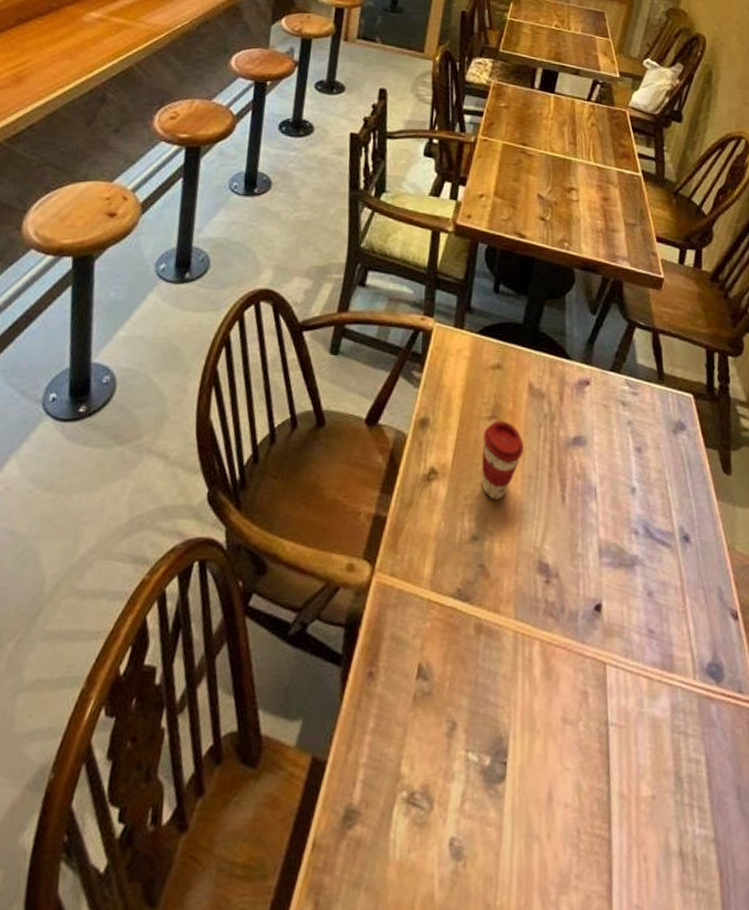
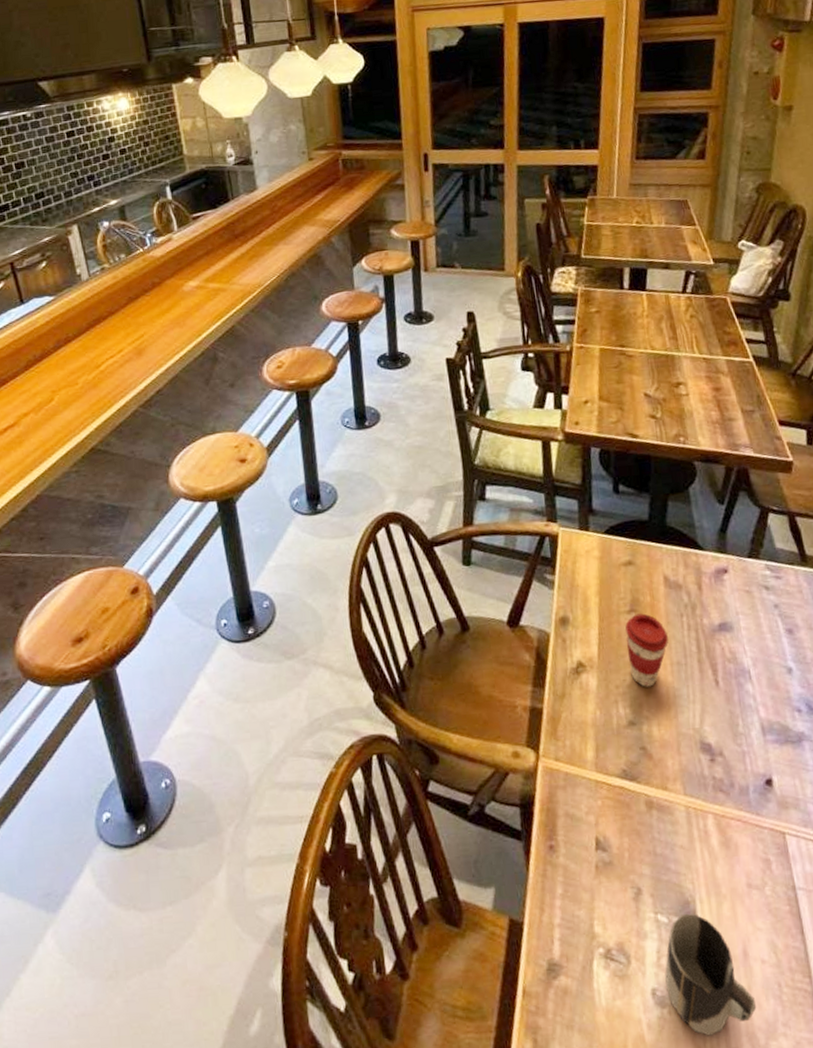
cup: none [465,752,553,892] -> present [664,914,757,1036]

